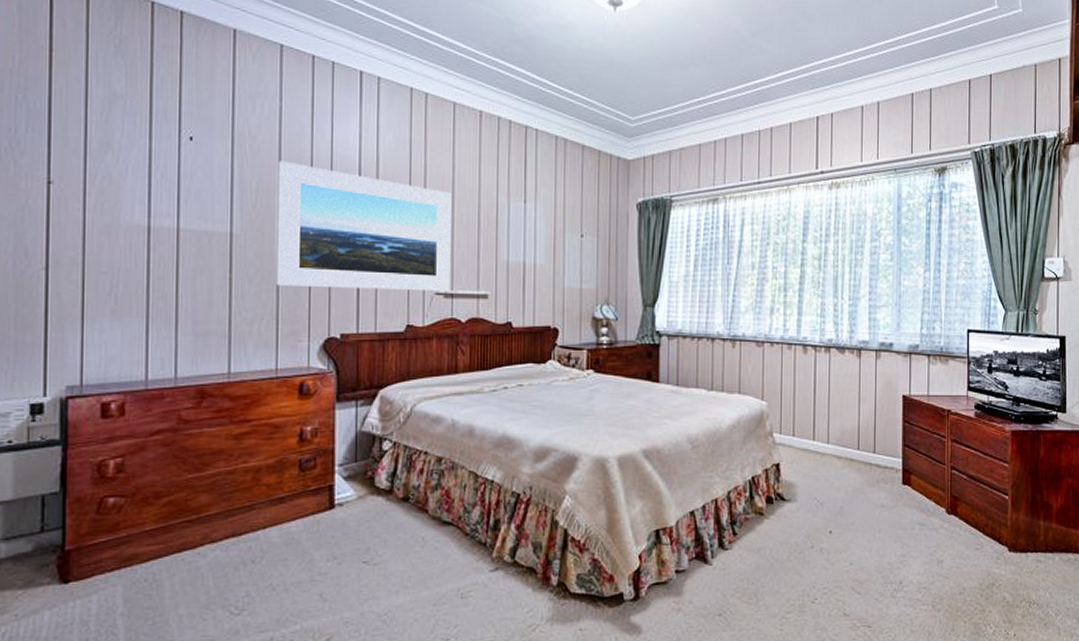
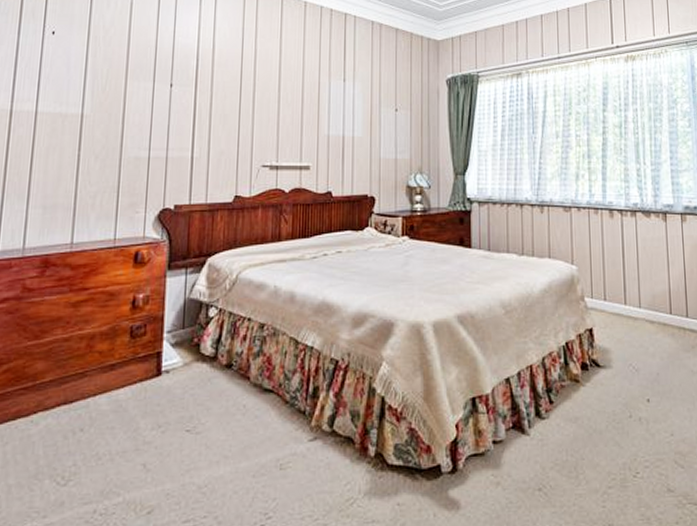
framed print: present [276,161,452,292] -> none [119,50,279,164]

